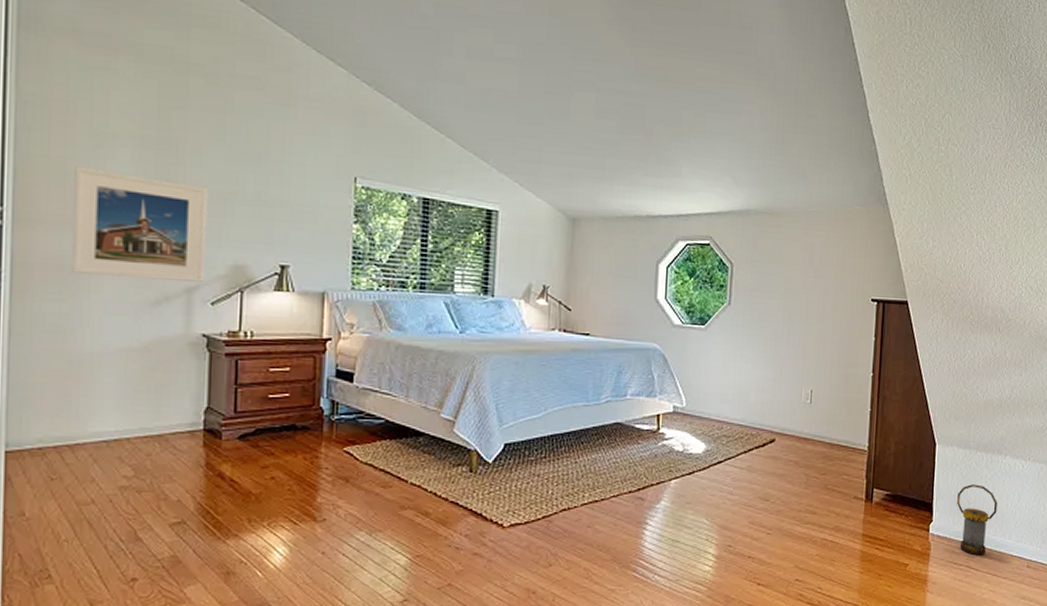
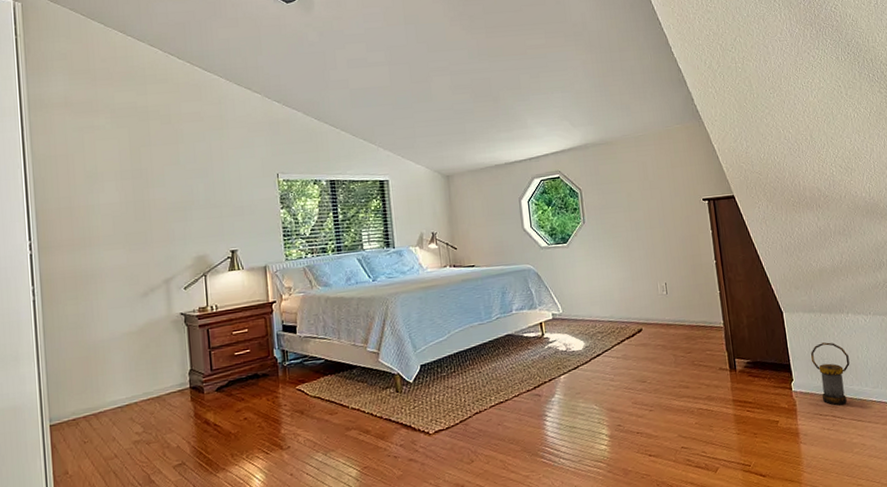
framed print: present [72,166,208,282] -> none [77,201,177,282]

